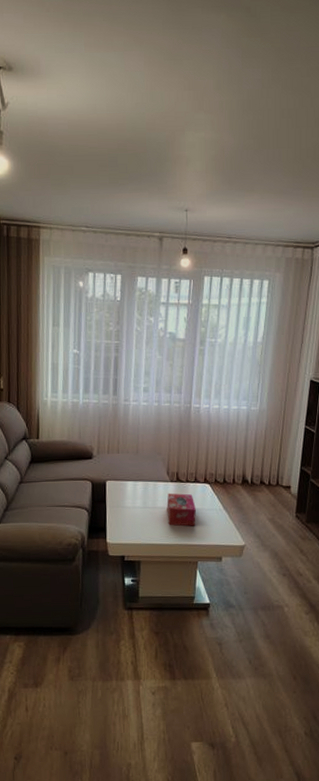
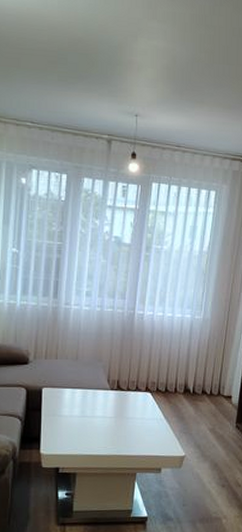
tissue box: present [167,493,196,526] -> none [106,401,136,437]

